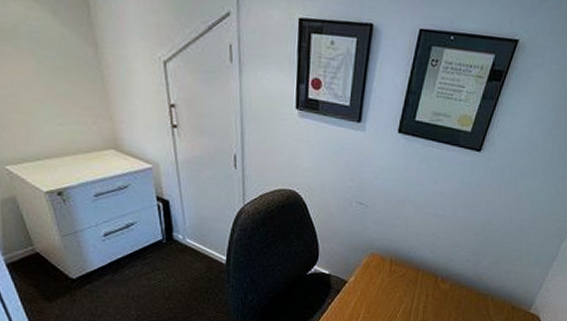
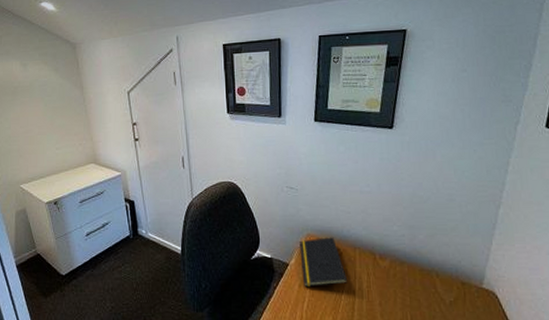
notepad: none [360,257,406,304] -> present [299,237,348,287]

